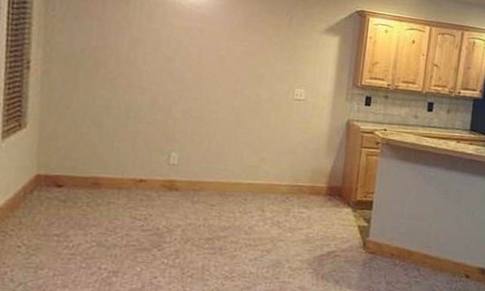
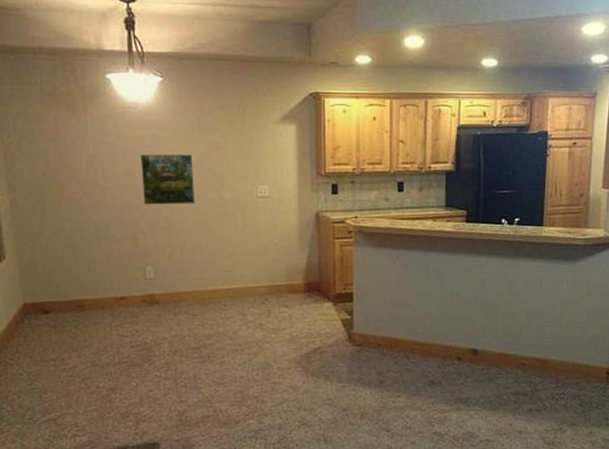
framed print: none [179,44,236,98] -> present [140,154,194,205]

